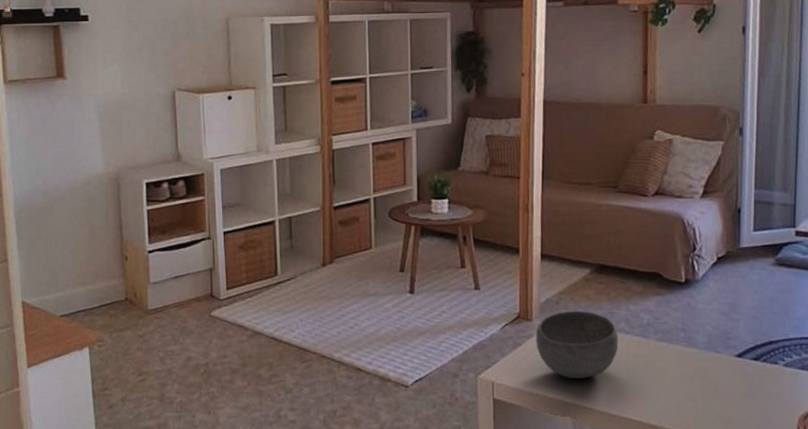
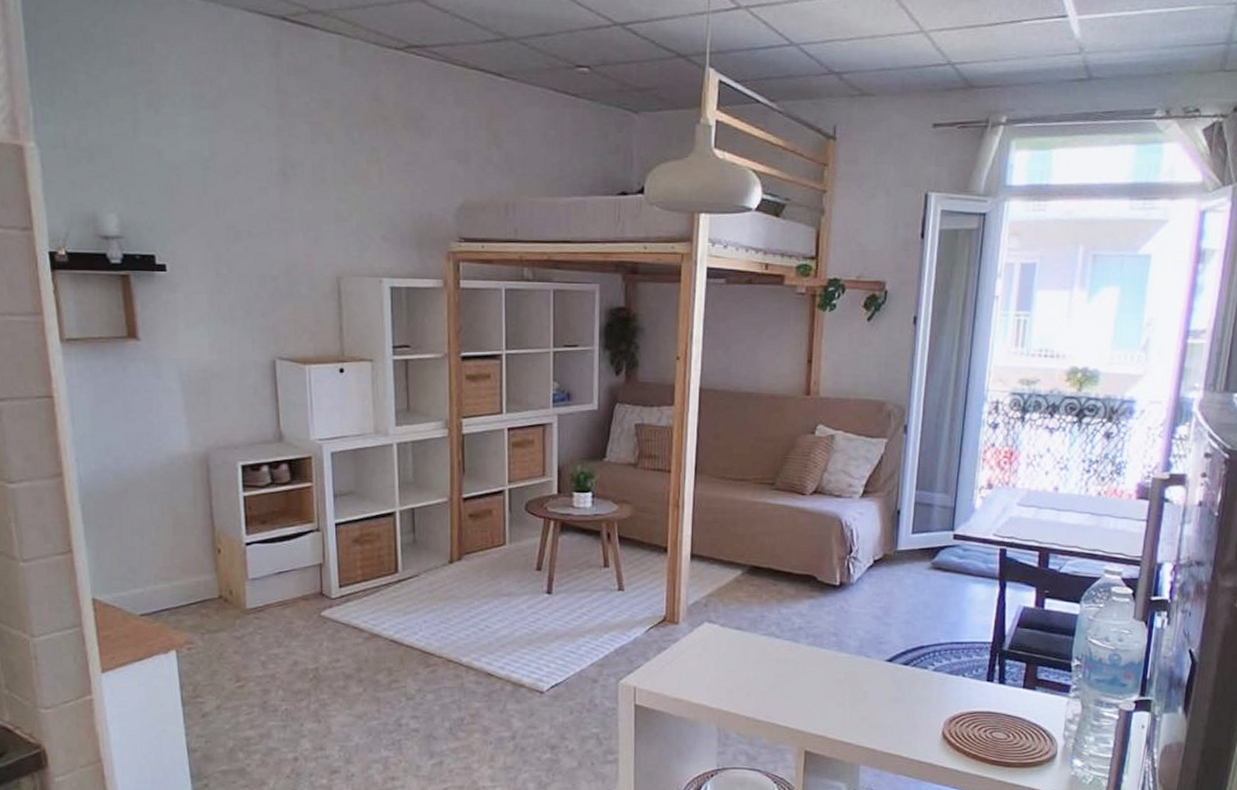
bowl: present [536,311,618,378] -> none [682,613,768,683]

